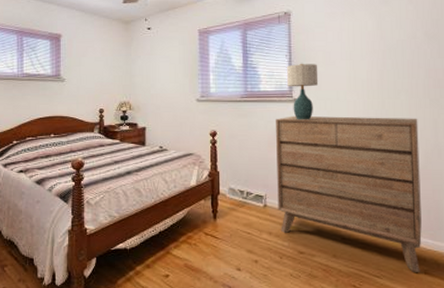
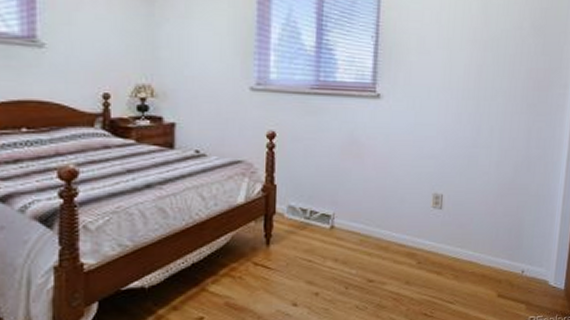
dresser: present [276,115,422,272] -> none [347,115,512,295]
table lamp: present [287,63,319,120] -> none [371,48,410,122]

